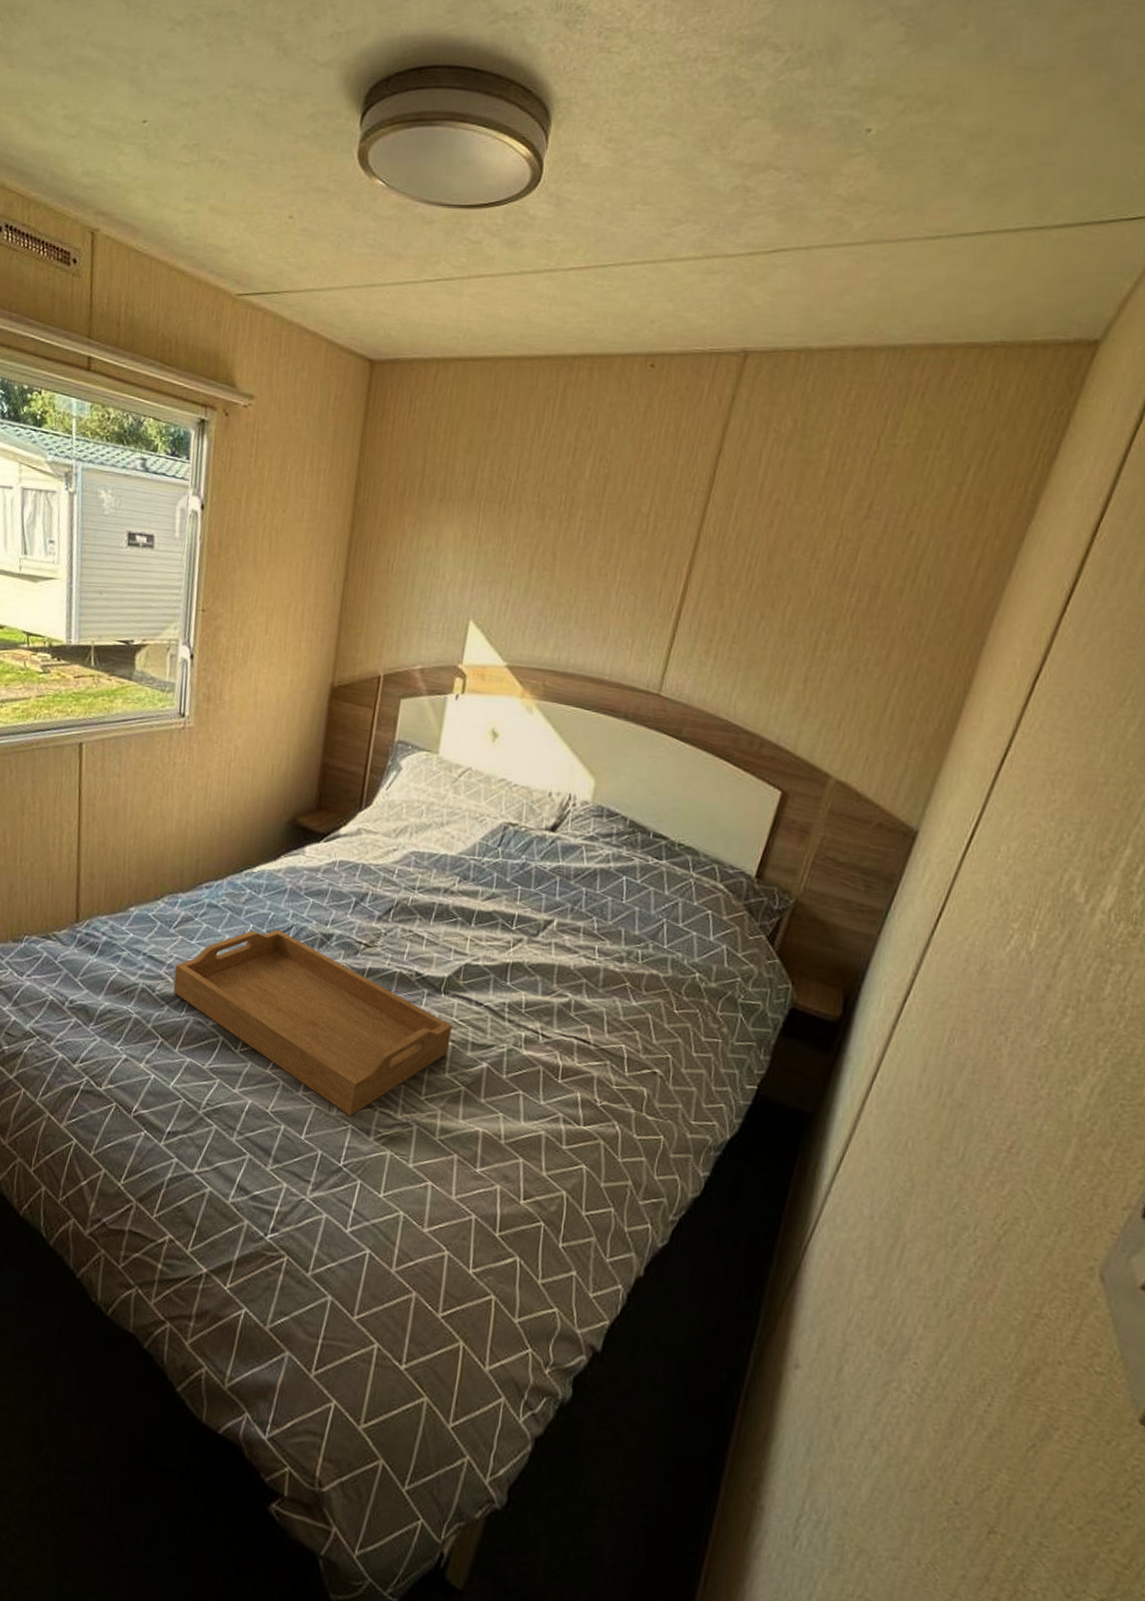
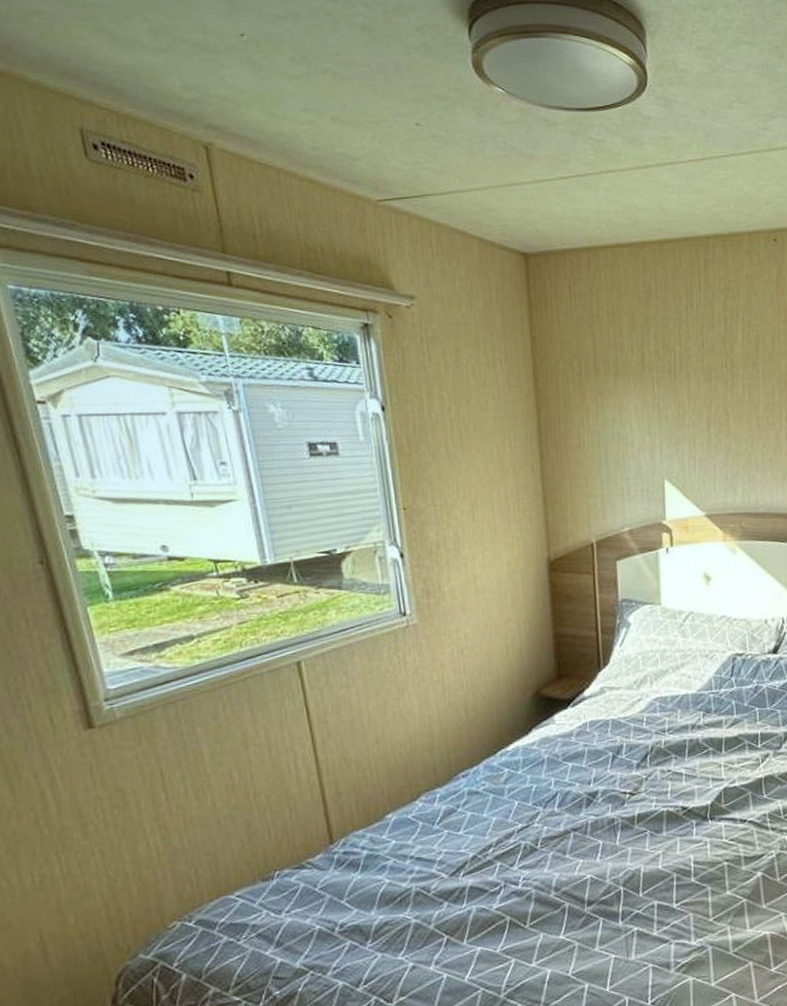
serving tray: present [173,929,452,1116] -> none [447,799,725,956]

